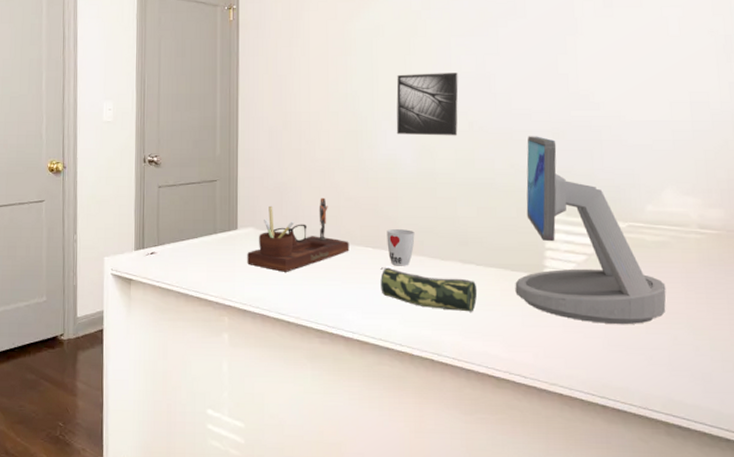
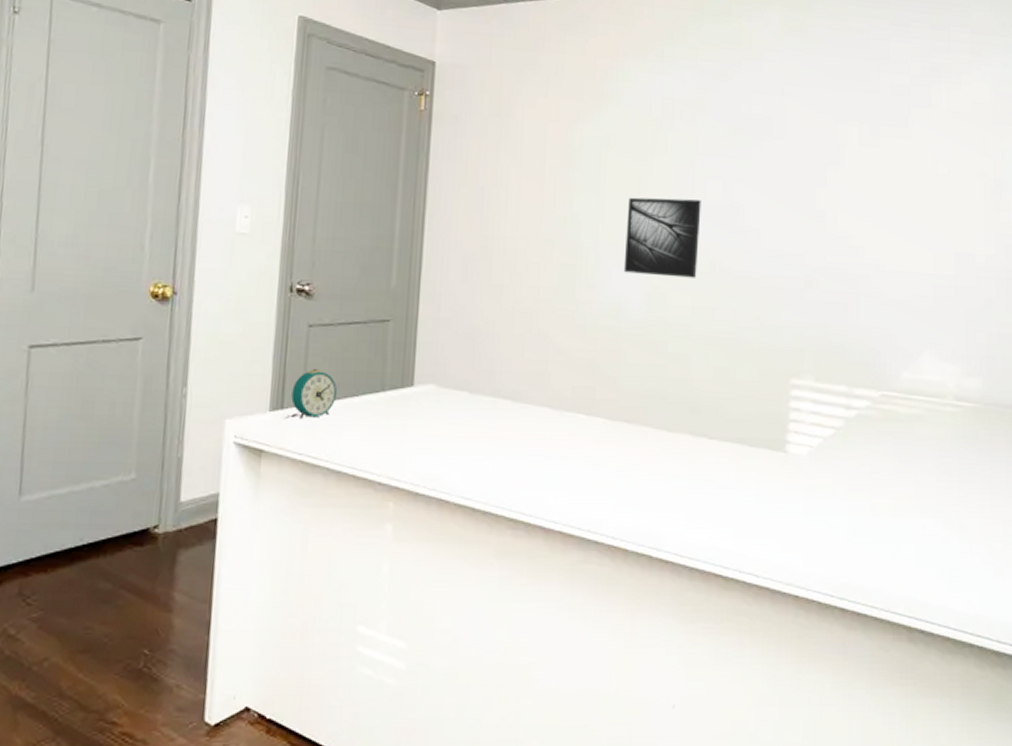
alarm clock: none [149,219,181,256] -> present [291,369,337,419]
desk organizer: present [247,197,349,272] -> none [424,348,557,444]
pencil case: present [380,267,478,312] -> none [593,439,709,497]
cup: present [387,229,415,266] -> none [604,391,638,439]
computer monitor: present [515,136,666,325] -> none [752,283,917,513]

